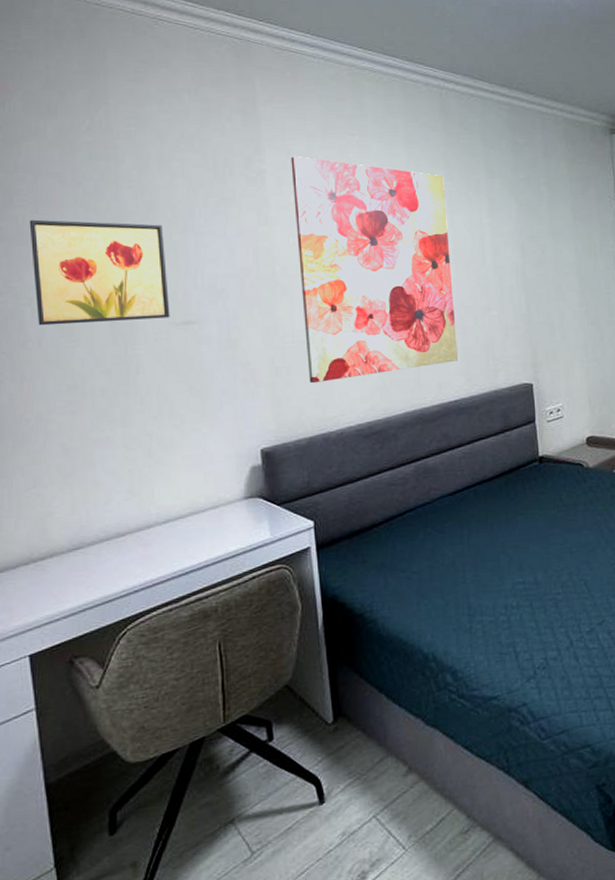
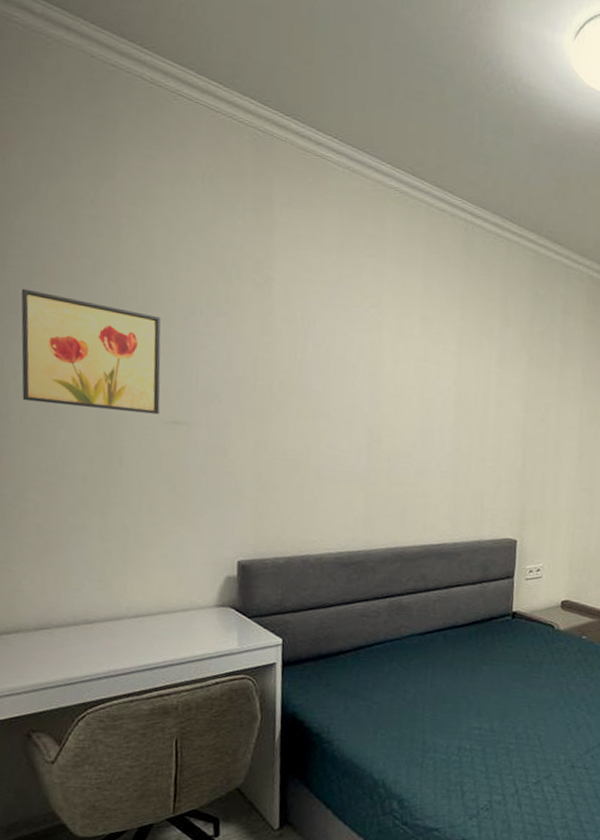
wall art: present [291,156,458,384] -> none [294,268,458,506]

